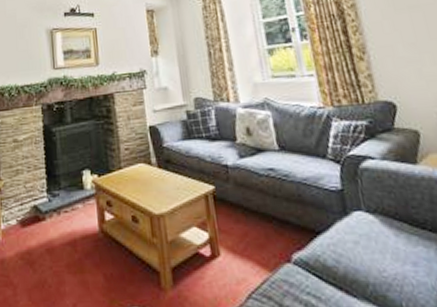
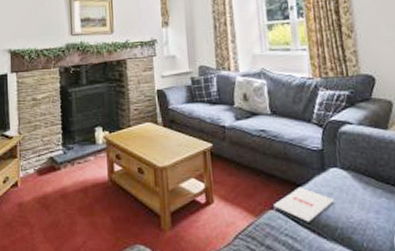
magazine: none [290,234,362,277] -> present [274,186,335,222]

